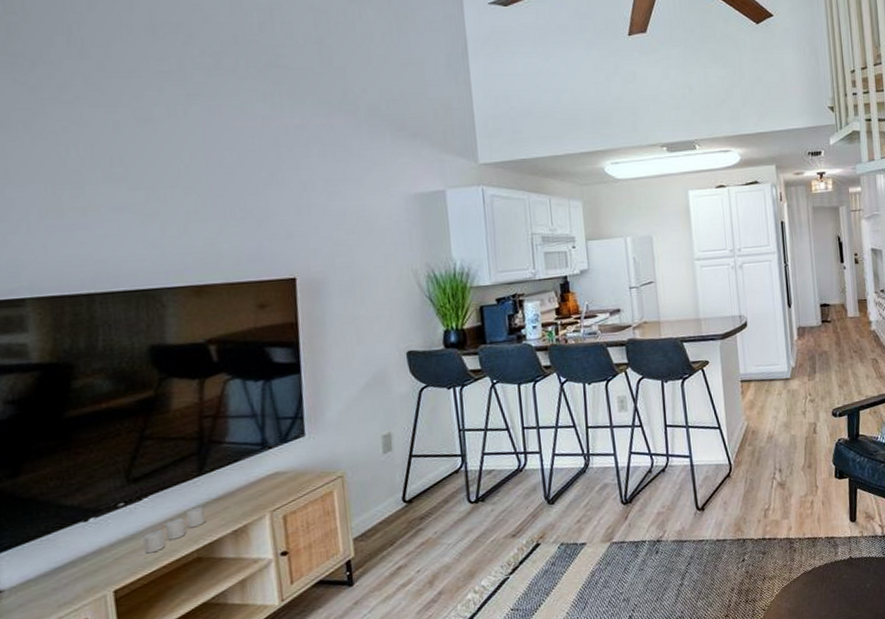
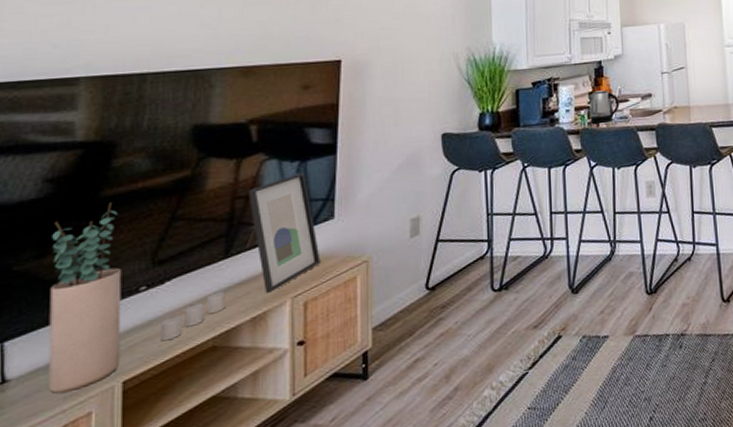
vase: none [22,423,109,603] -> present [47,202,122,394]
picture frame: none [215,391,296,509] -> present [245,172,321,294]
kettle: none [554,306,588,340] -> present [588,90,620,124]

